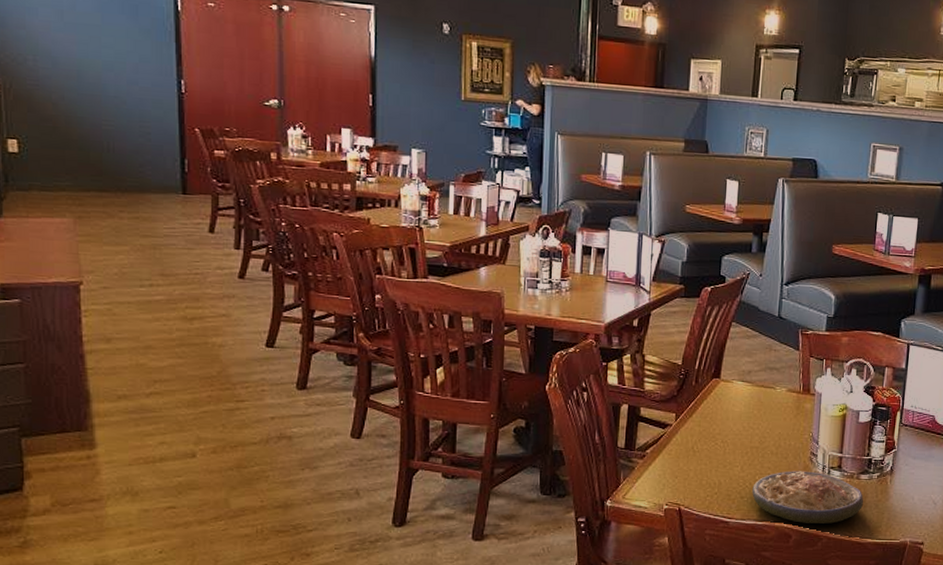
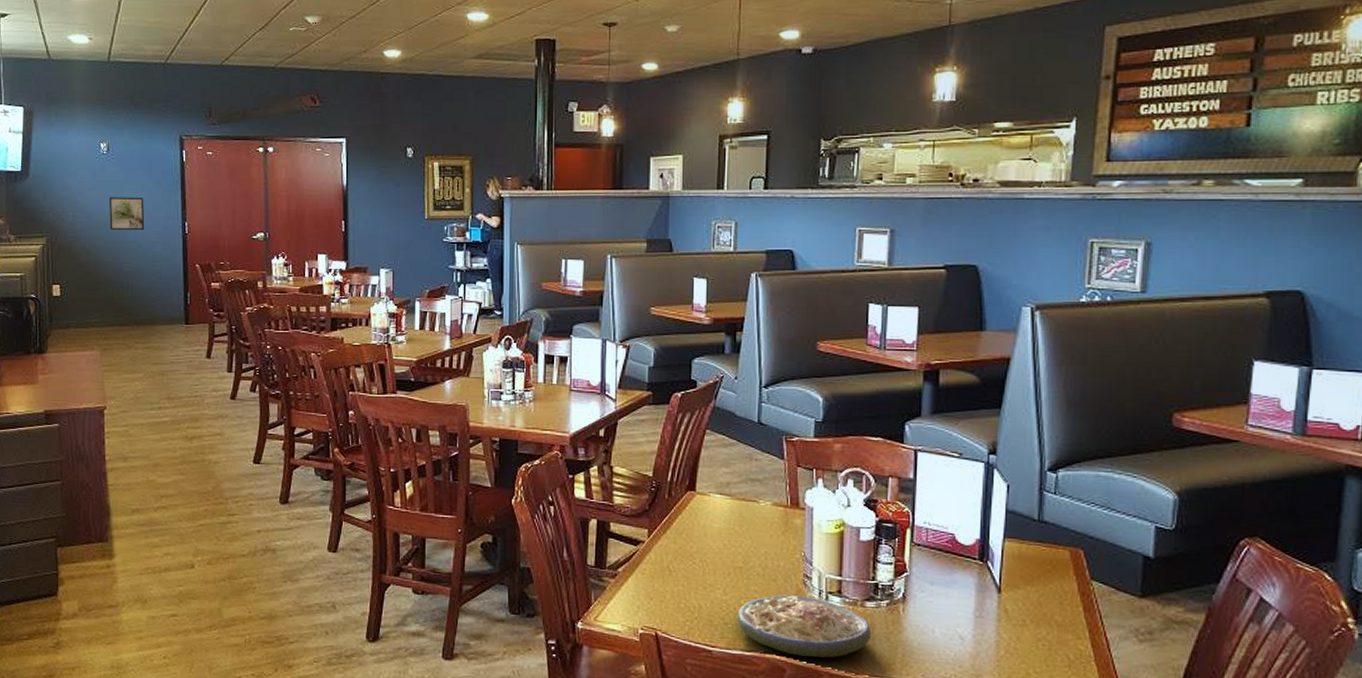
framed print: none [83,42,130,85] -> present [109,197,145,231]

